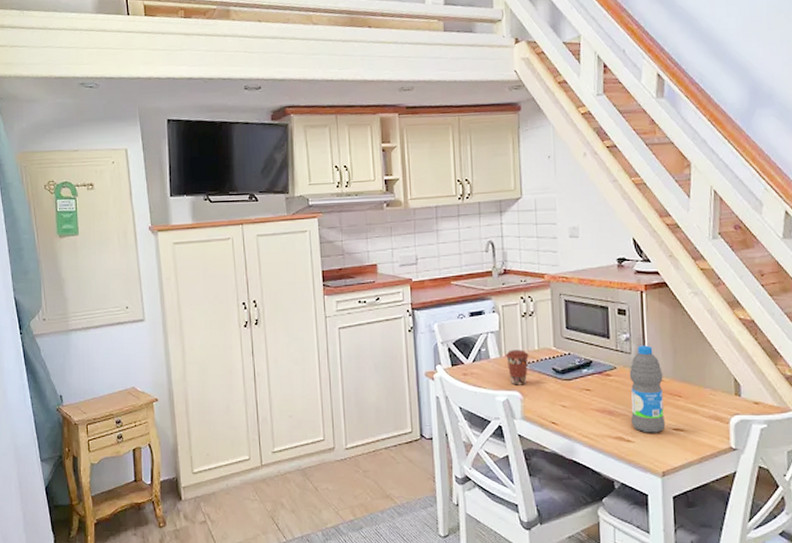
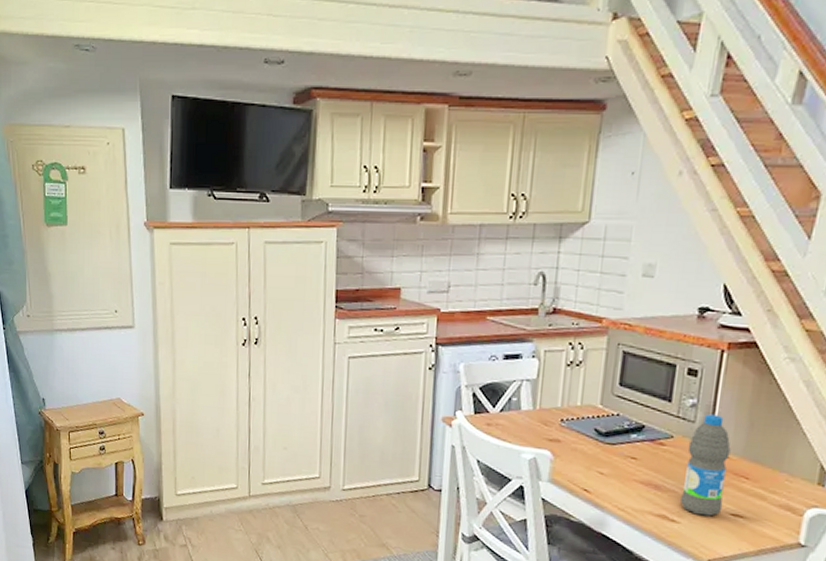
coffee cup: present [506,350,529,386] -> none [540,402,568,445]

